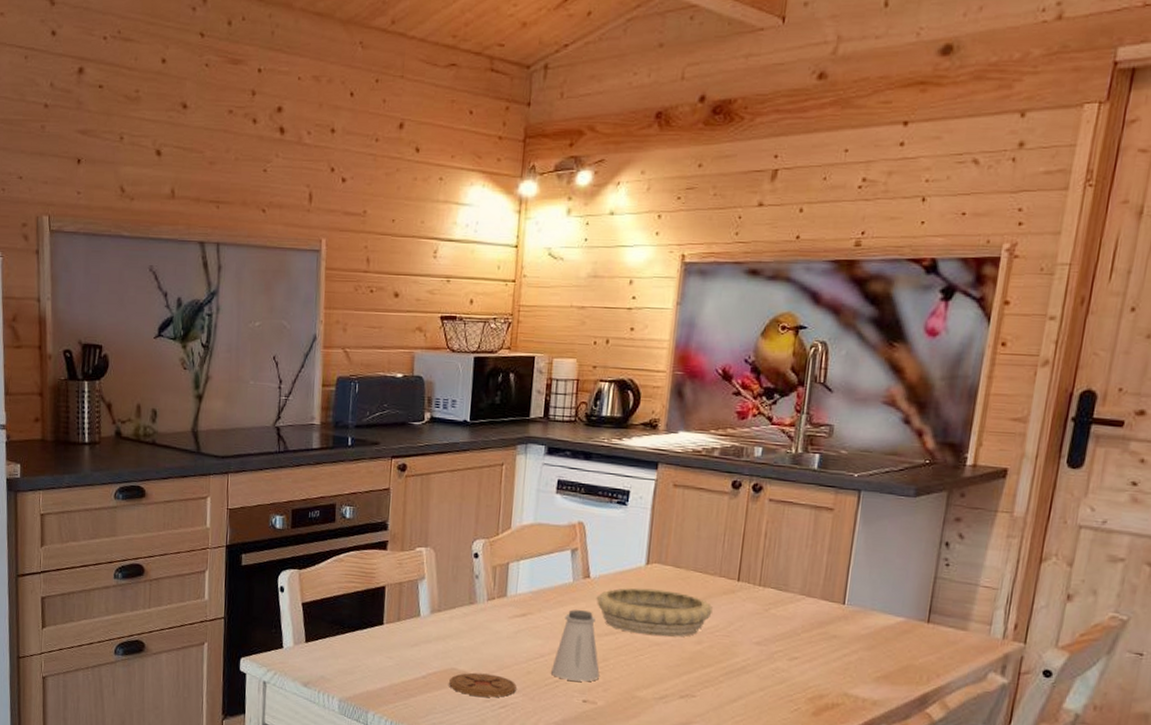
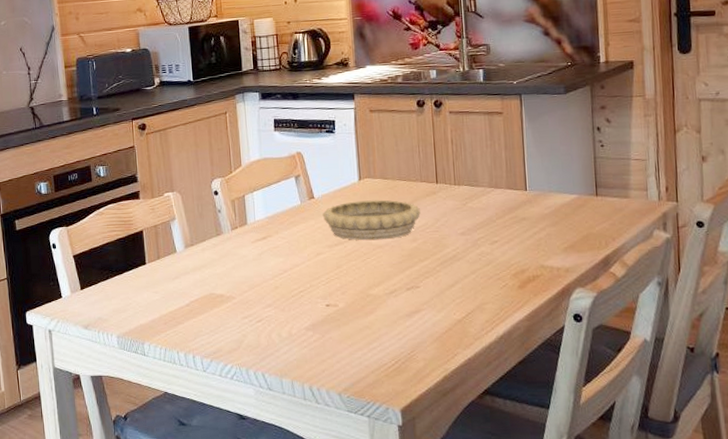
coaster: present [449,672,517,698] -> none [210,294,268,315]
saltshaker: present [551,609,600,682] -> none [295,227,336,289]

